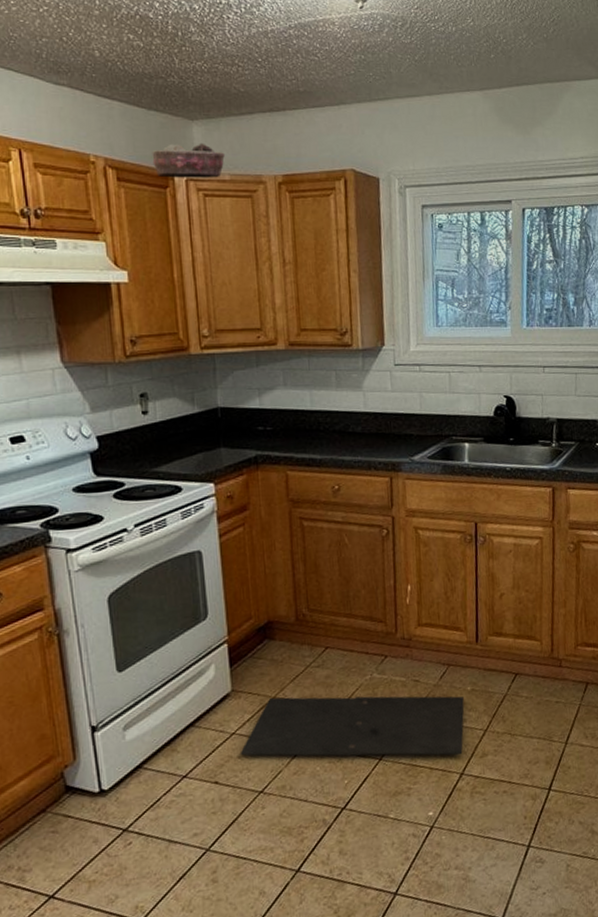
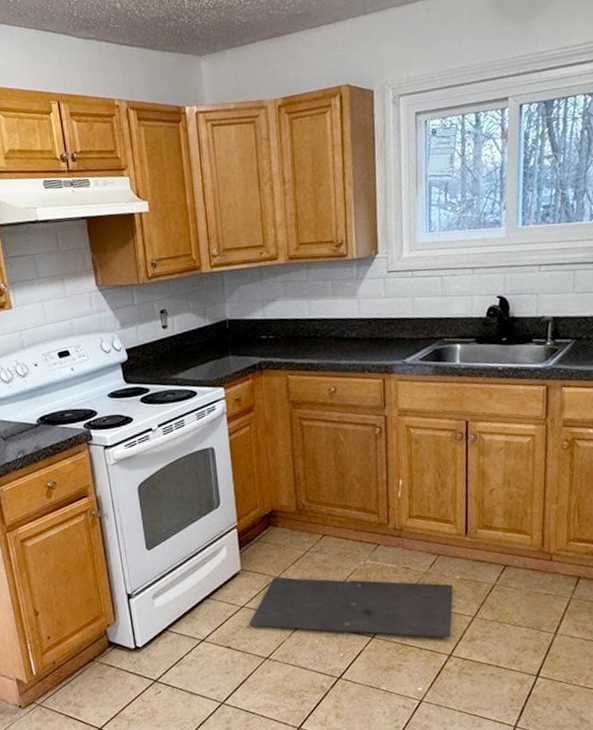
decorative basket: present [152,143,225,178] -> none [166,76,230,113]

